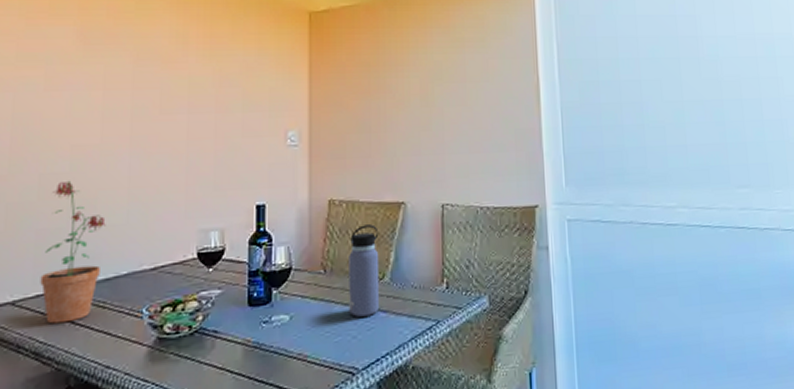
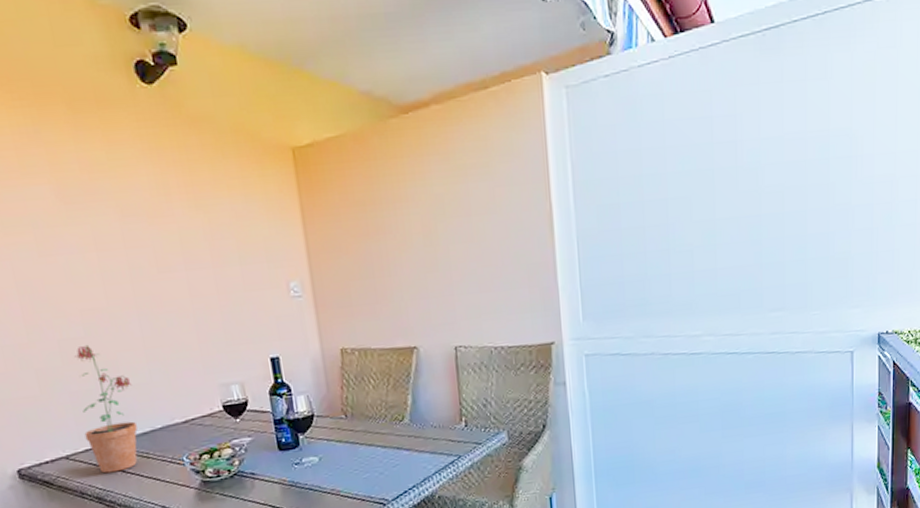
water bottle: present [349,224,380,317] -> none [366,370,403,456]

